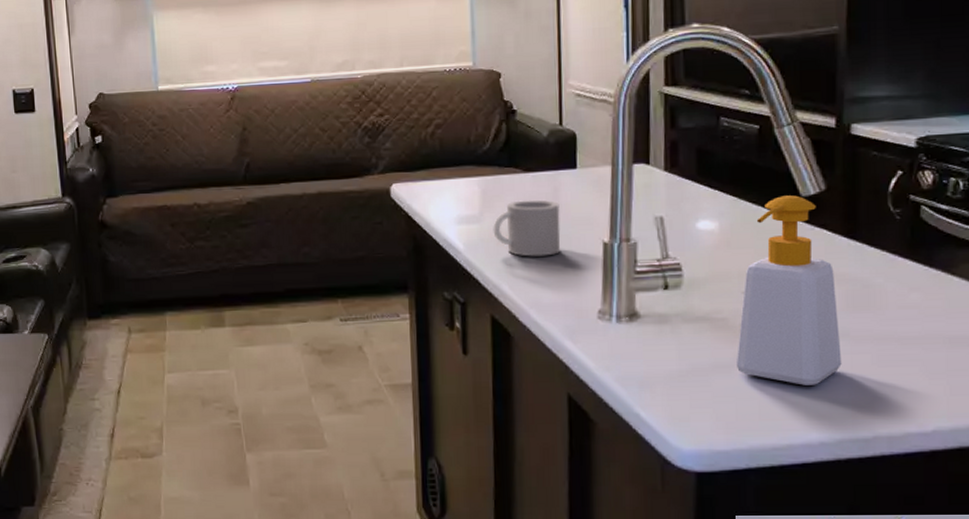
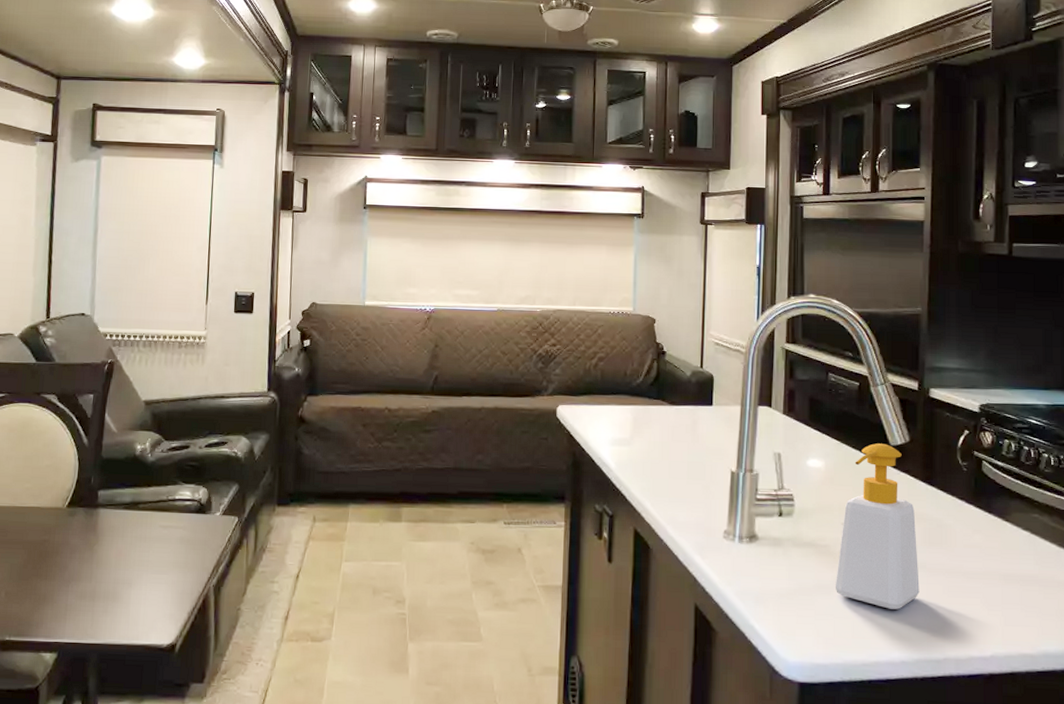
mug: present [493,199,561,257] -> none [641,429,697,480]

